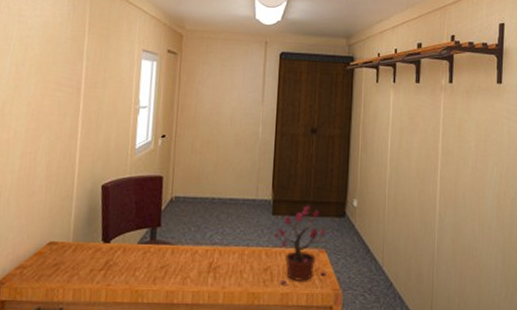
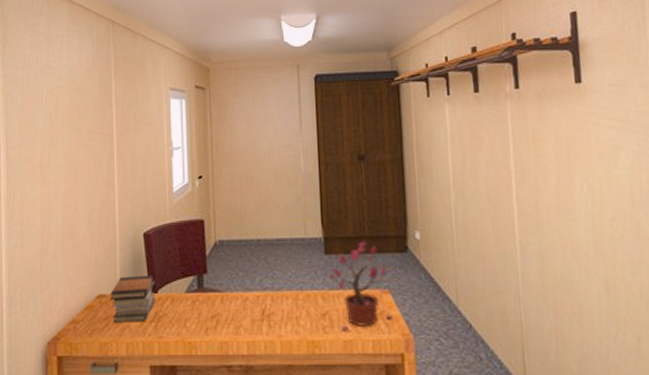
book stack: none [61,225,110,270] -> present [110,276,156,322]

